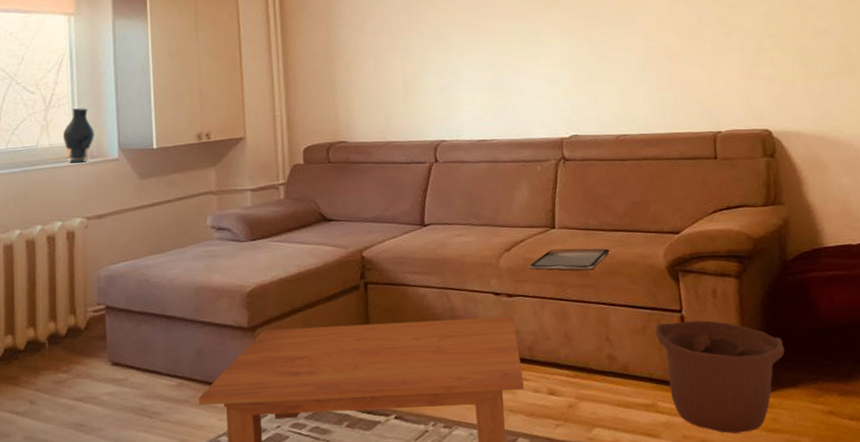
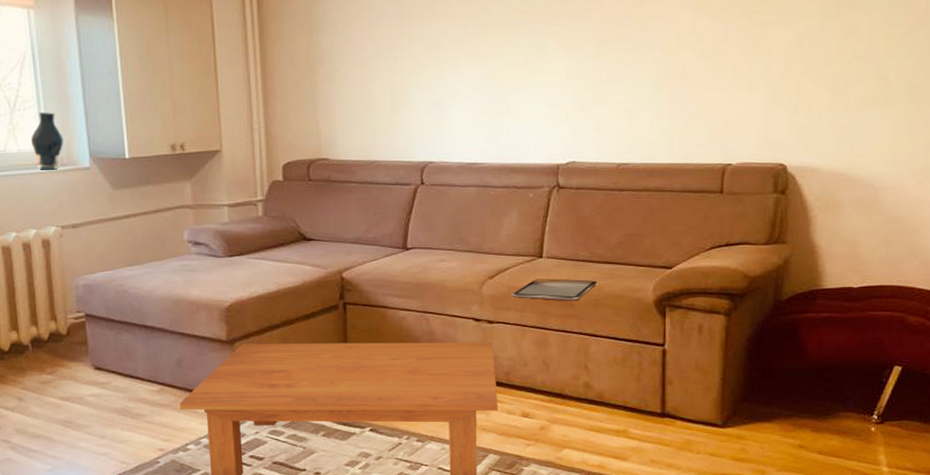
basket: present [655,320,785,434] -> none [635,355,764,460]

